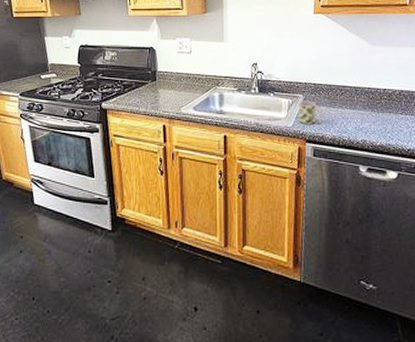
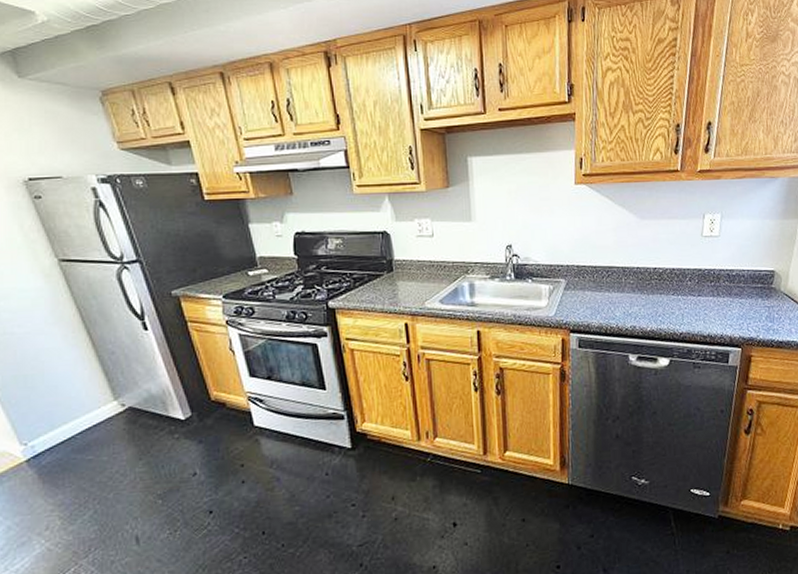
mug: present [297,101,324,124] -> none [560,285,589,313]

